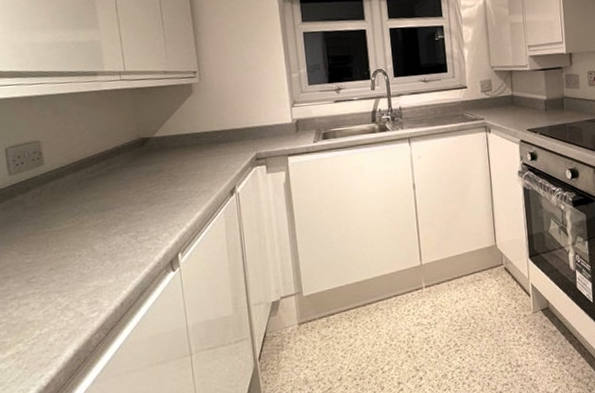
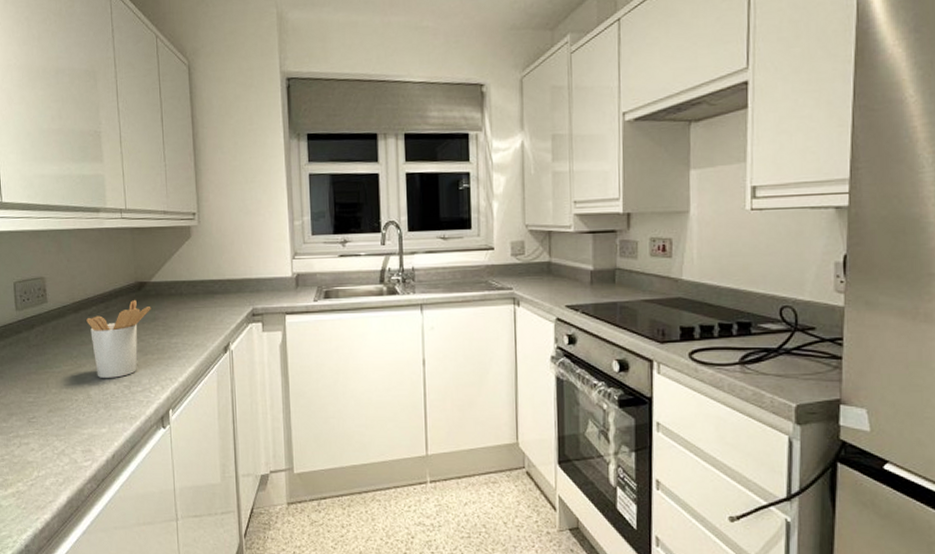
utensil holder: none [87,154,156,232] -> present [86,299,151,378]

